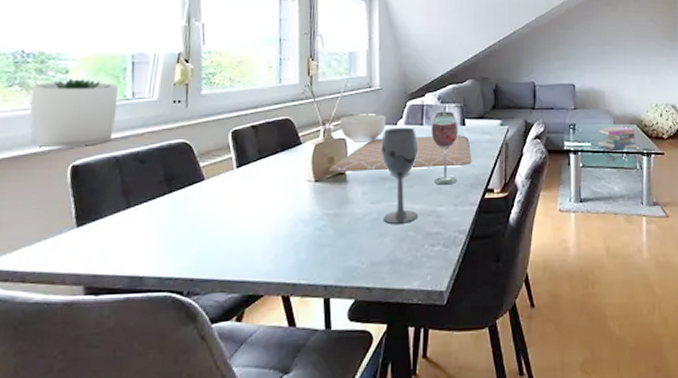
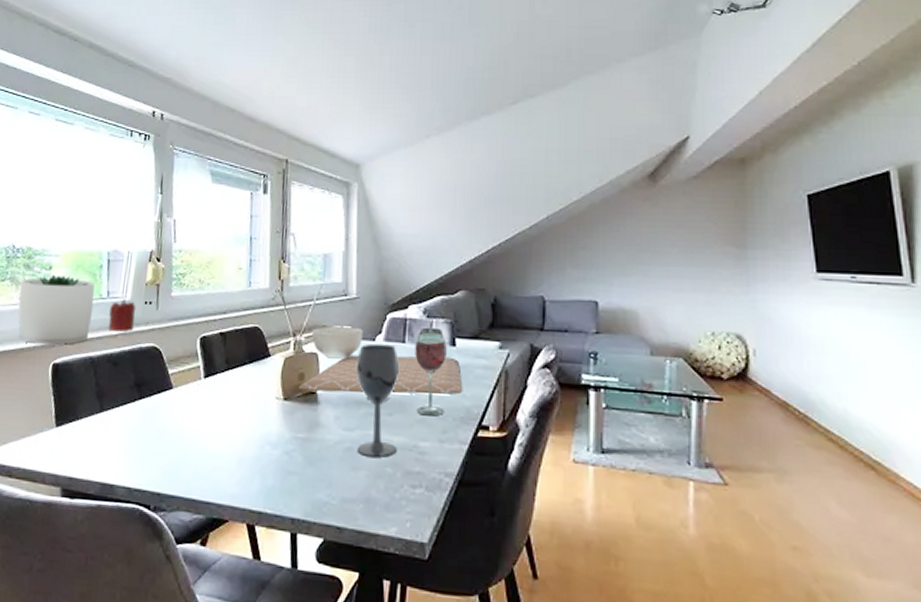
candle: none [133,99,164,131] -> present [108,299,136,333]
books: present [598,126,636,150] -> none [628,358,682,390]

